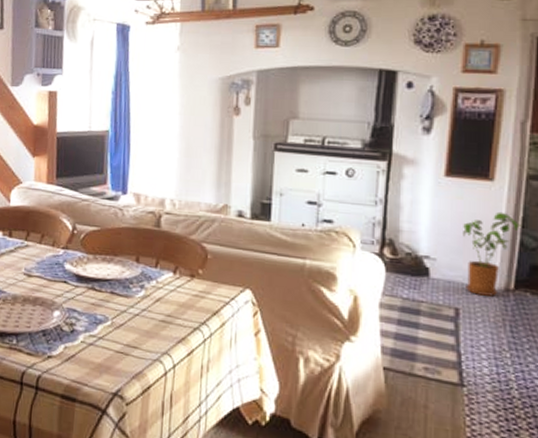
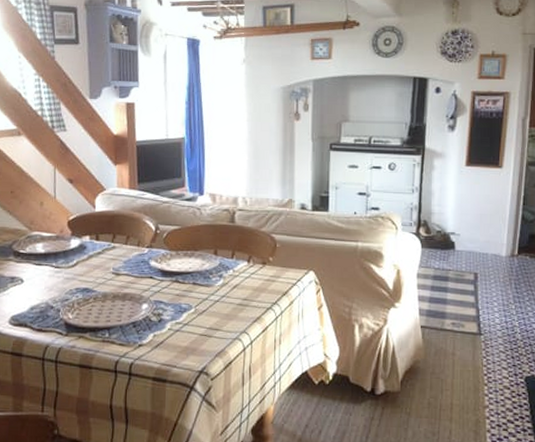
house plant: present [463,211,522,297] -> none [480,193,523,261]

